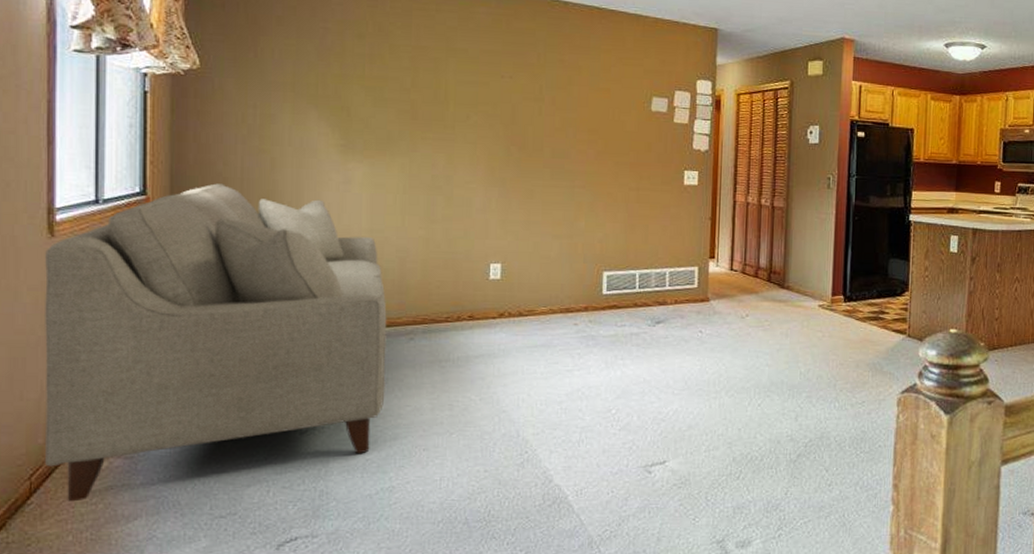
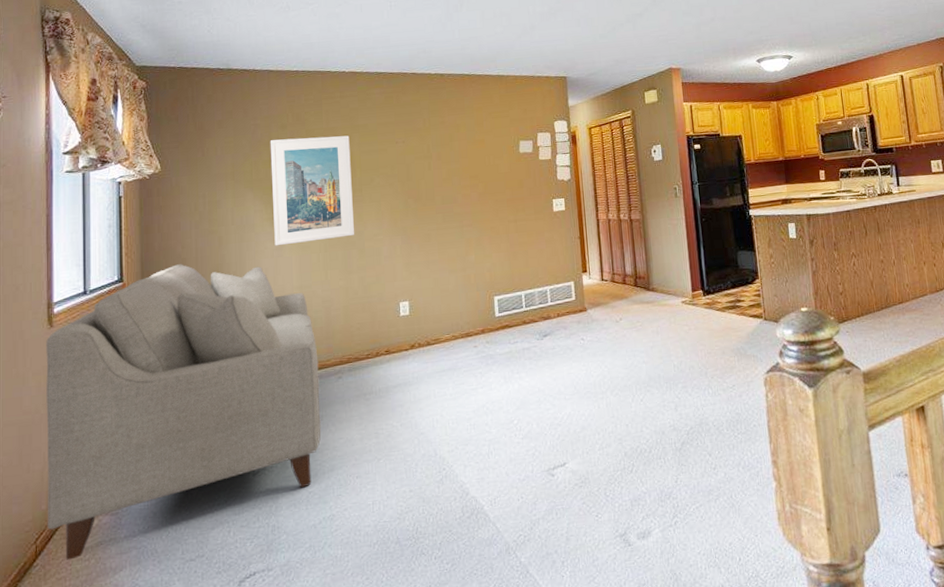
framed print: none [341,49,444,180] -> present [270,135,354,246]

